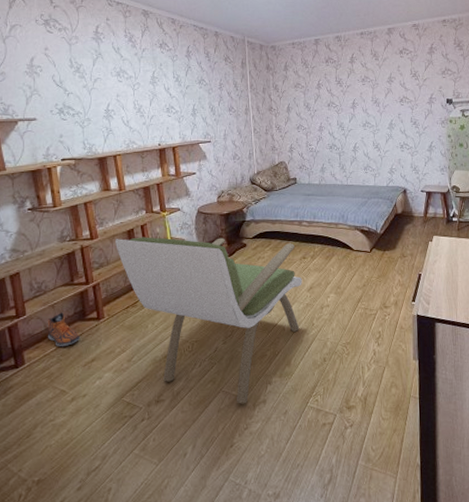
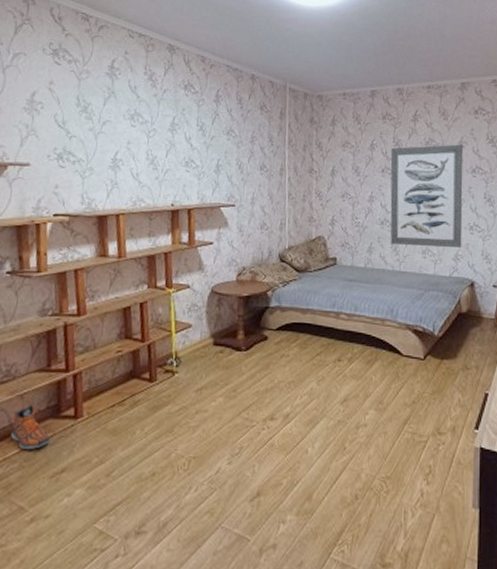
armchair: present [115,237,302,404] -> none [106,317,335,547]
wall art: none [334,80,395,164] -> present [390,144,464,249]

